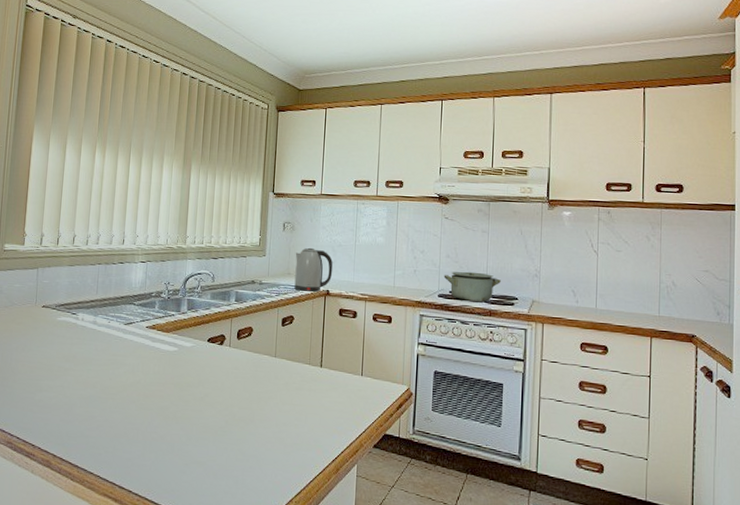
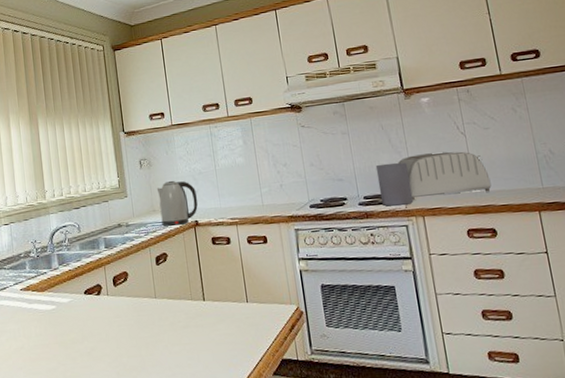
cooking pot: present [444,271,501,302] -> none [311,175,371,207]
canister: none [506,267,538,311] -> present [375,162,414,207]
toaster: none [530,264,612,311] -> present [398,151,492,201]

